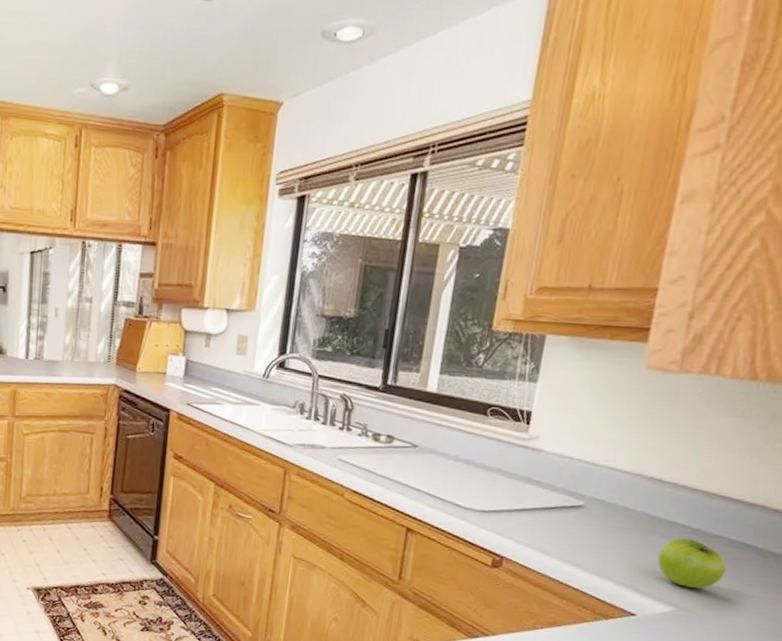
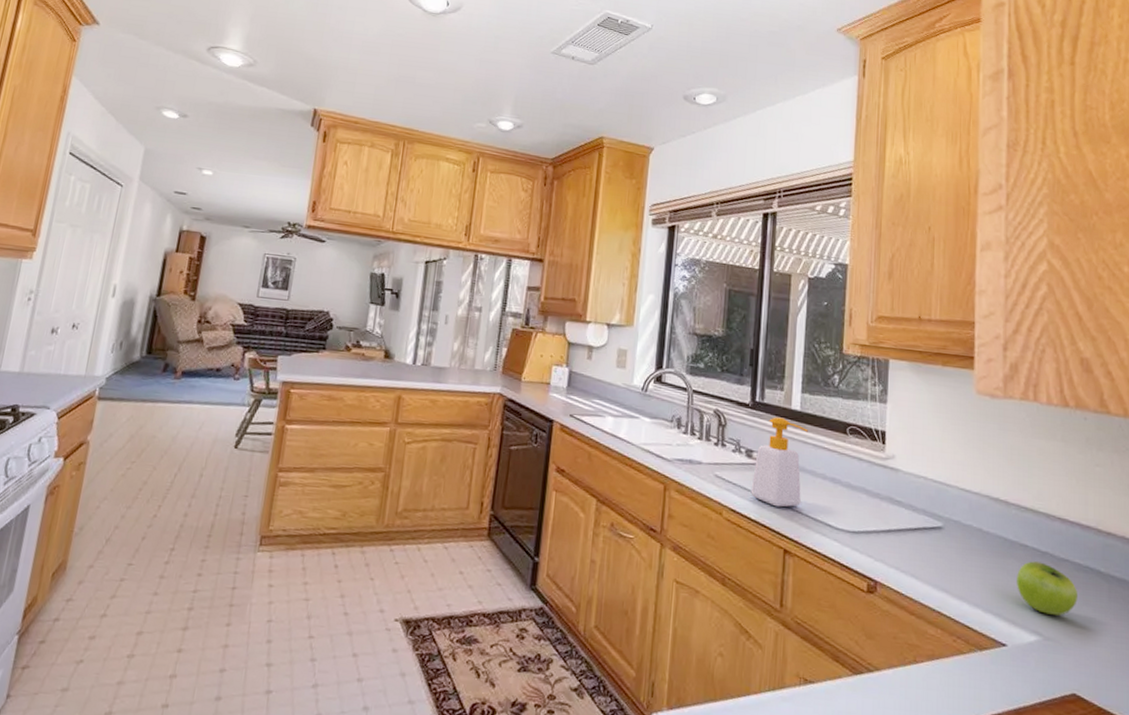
soap bottle: none [375,400,443,489] -> present [750,417,808,507]

